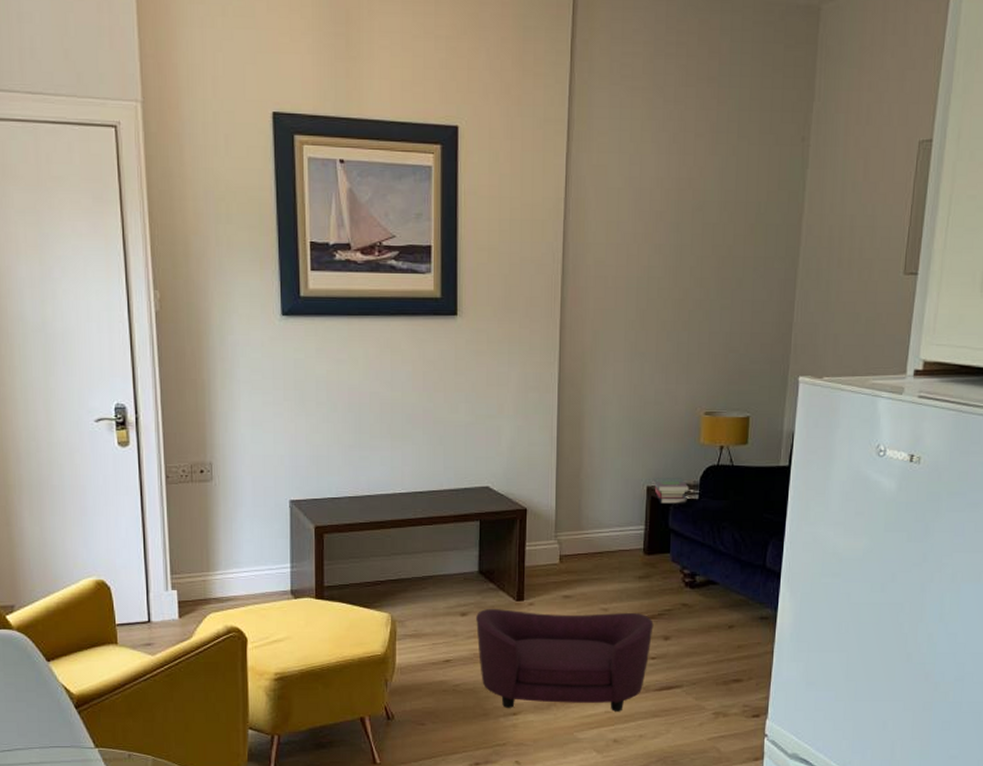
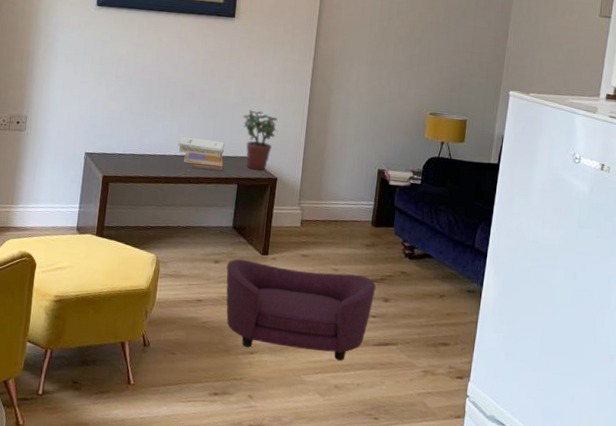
books: none [403,469,462,506] -> present [178,136,225,171]
potted plant: none [479,429,522,501] -> present [243,110,278,171]

